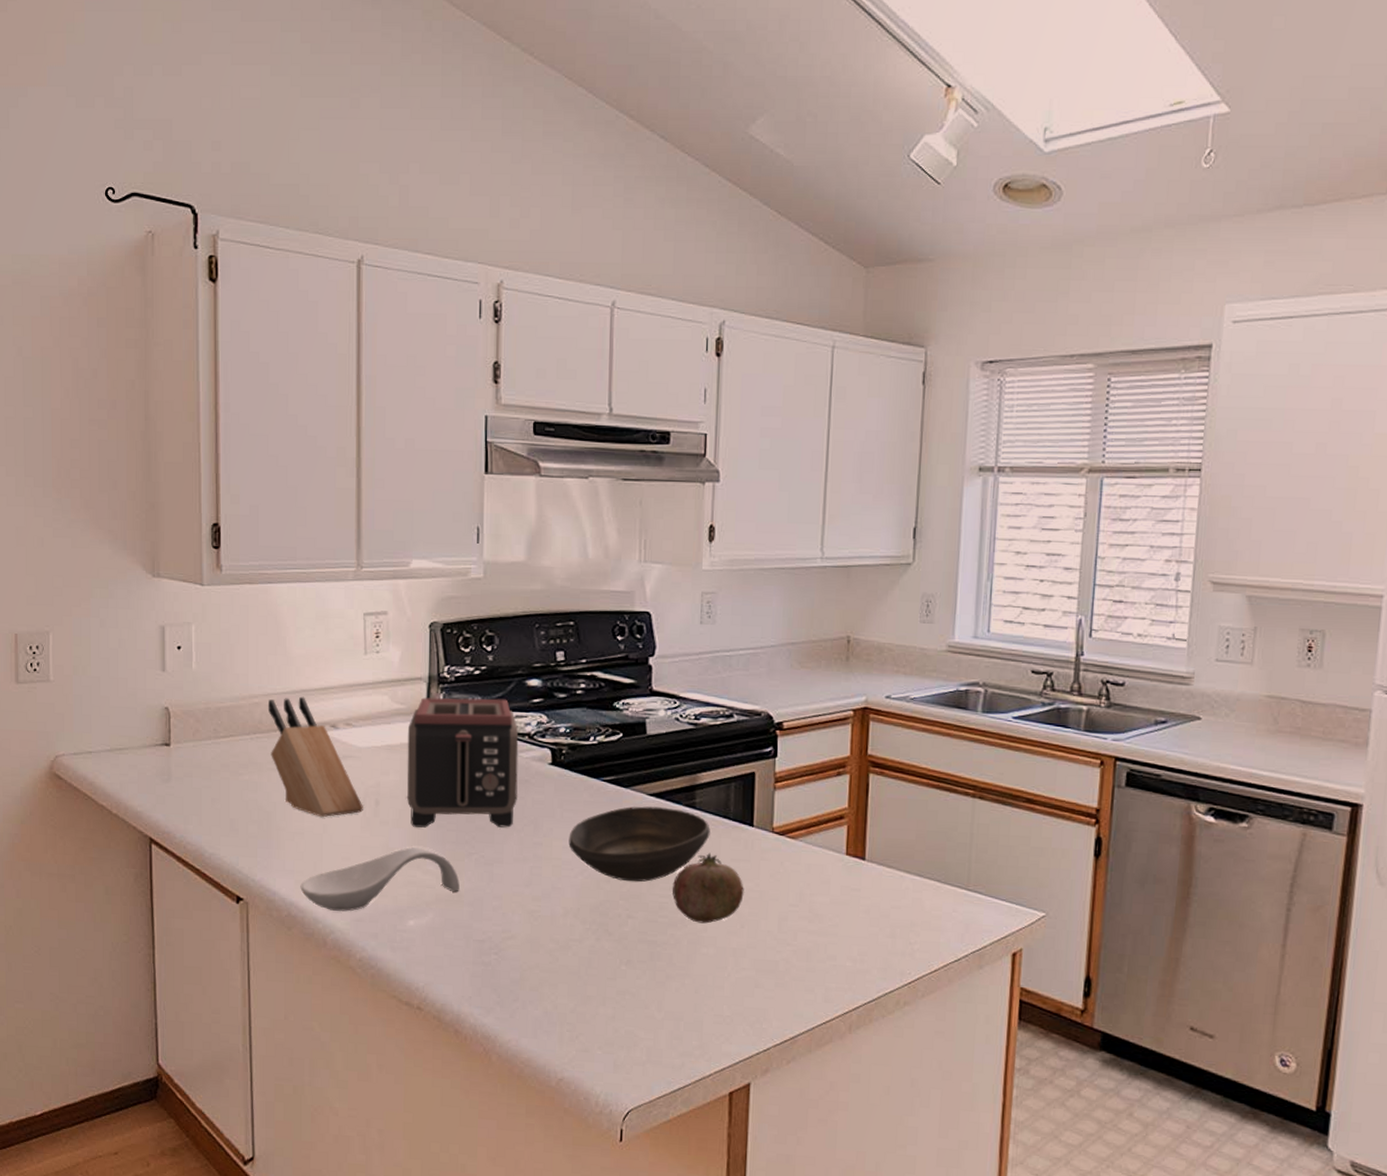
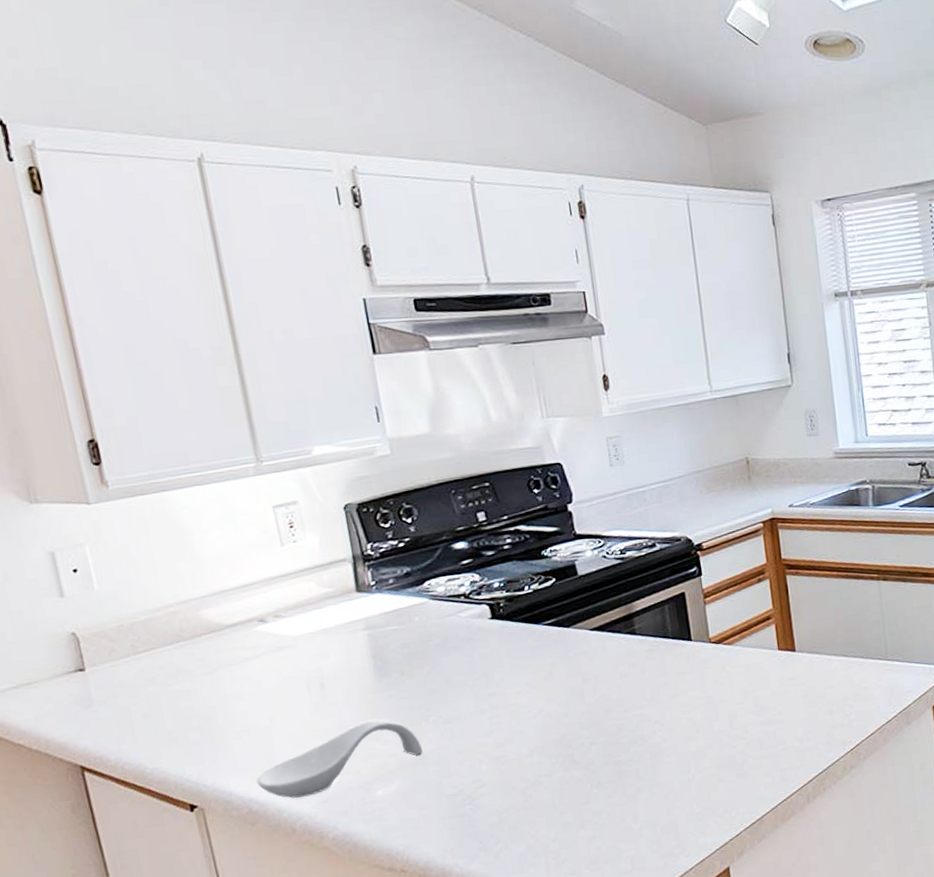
knife block: present [267,696,364,818] -> none [186,597,310,711]
toaster: present [407,697,519,828] -> none [340,565,464,702]
bowl: present [568,806,710,882] -> none [521,638,654,713]
fruit: present [673,852,744,924] -> none [627,671,694,737]

